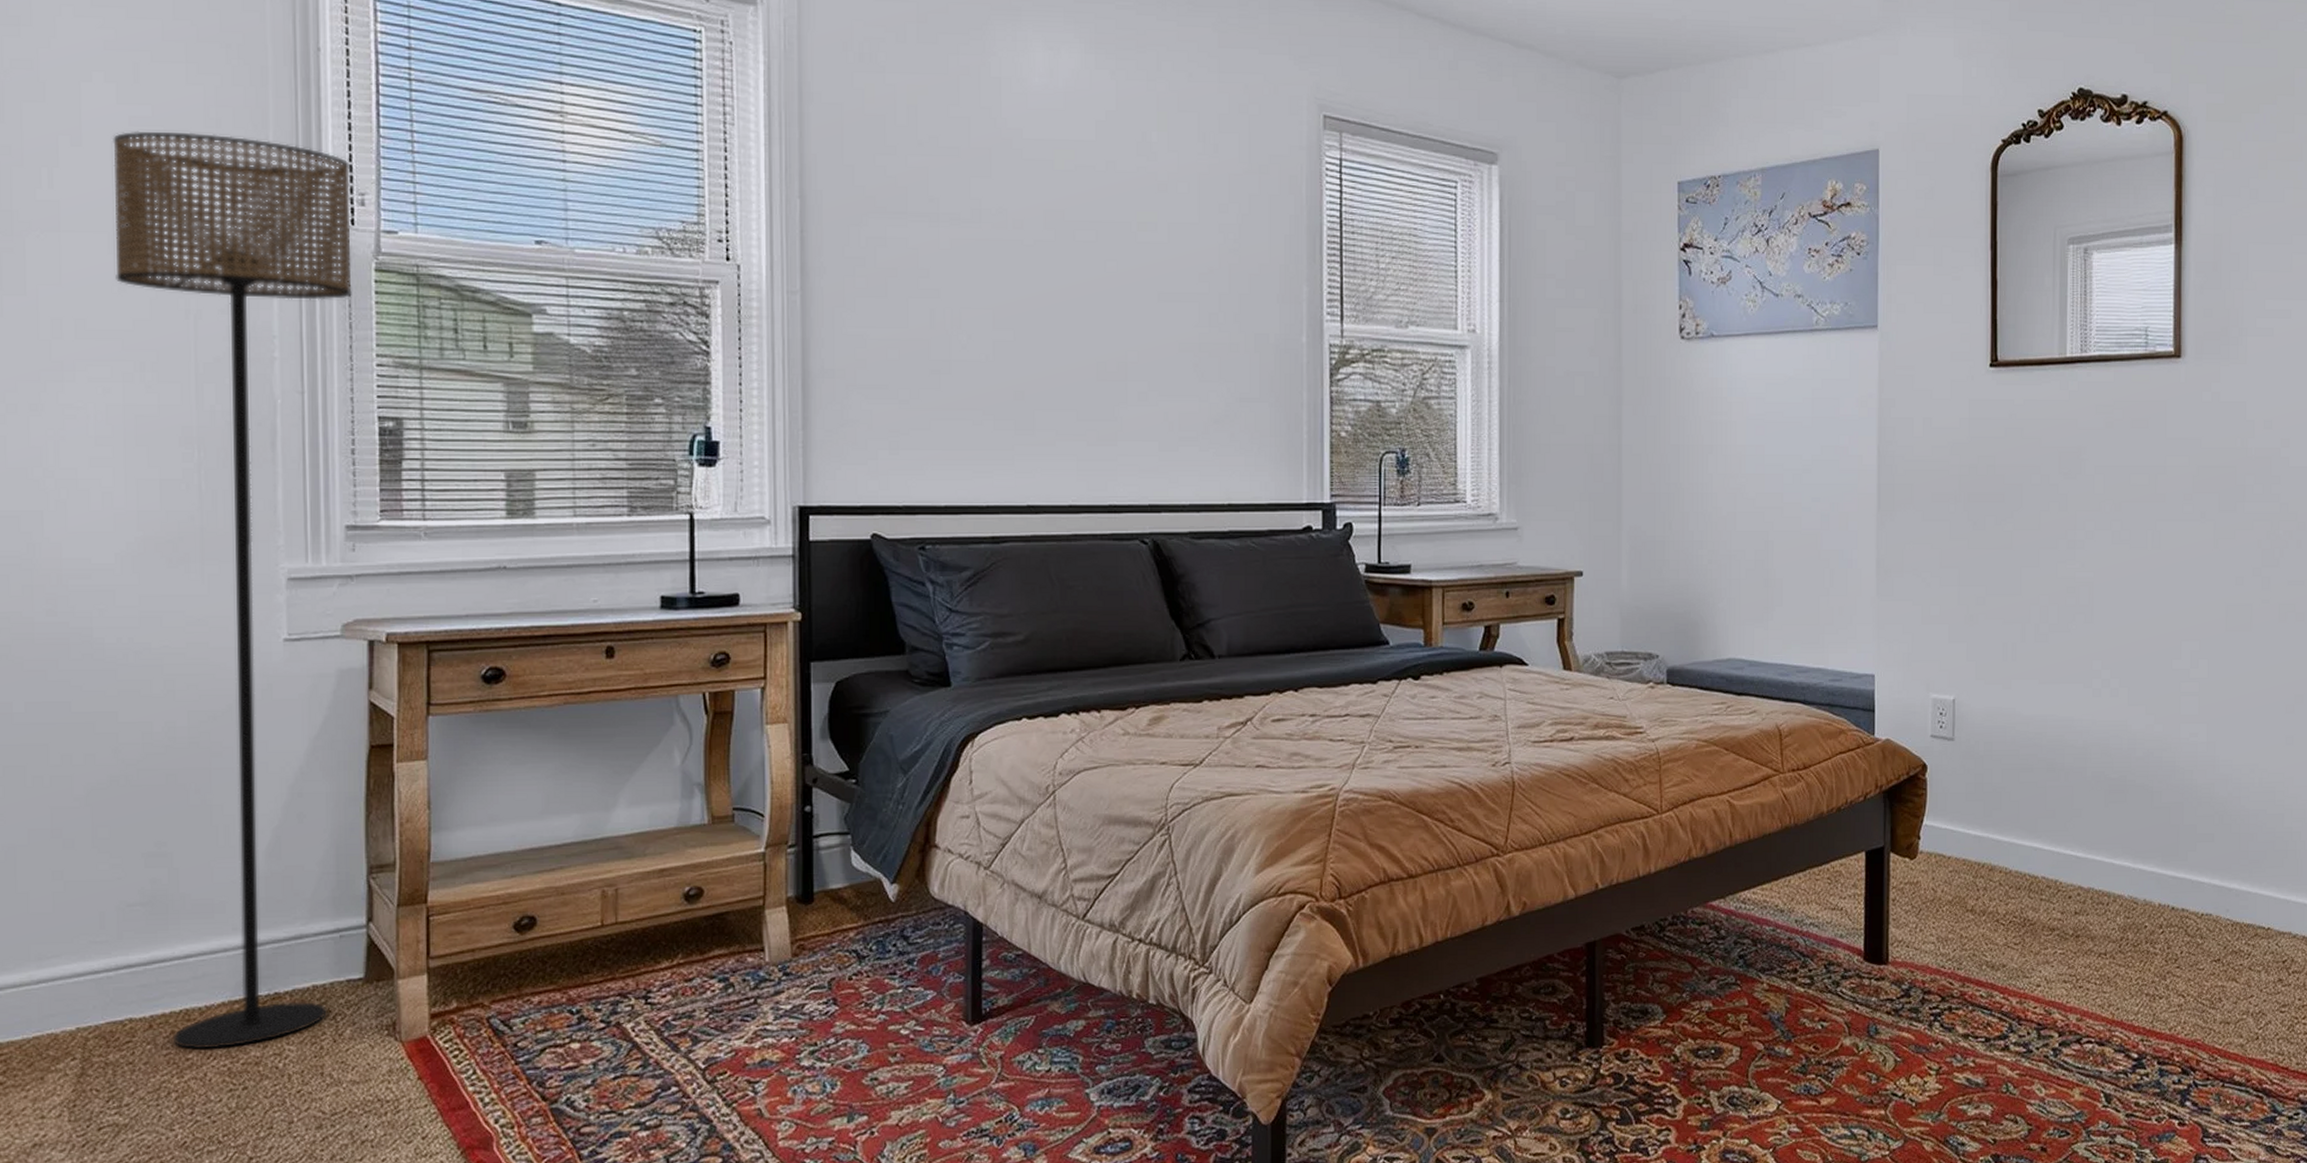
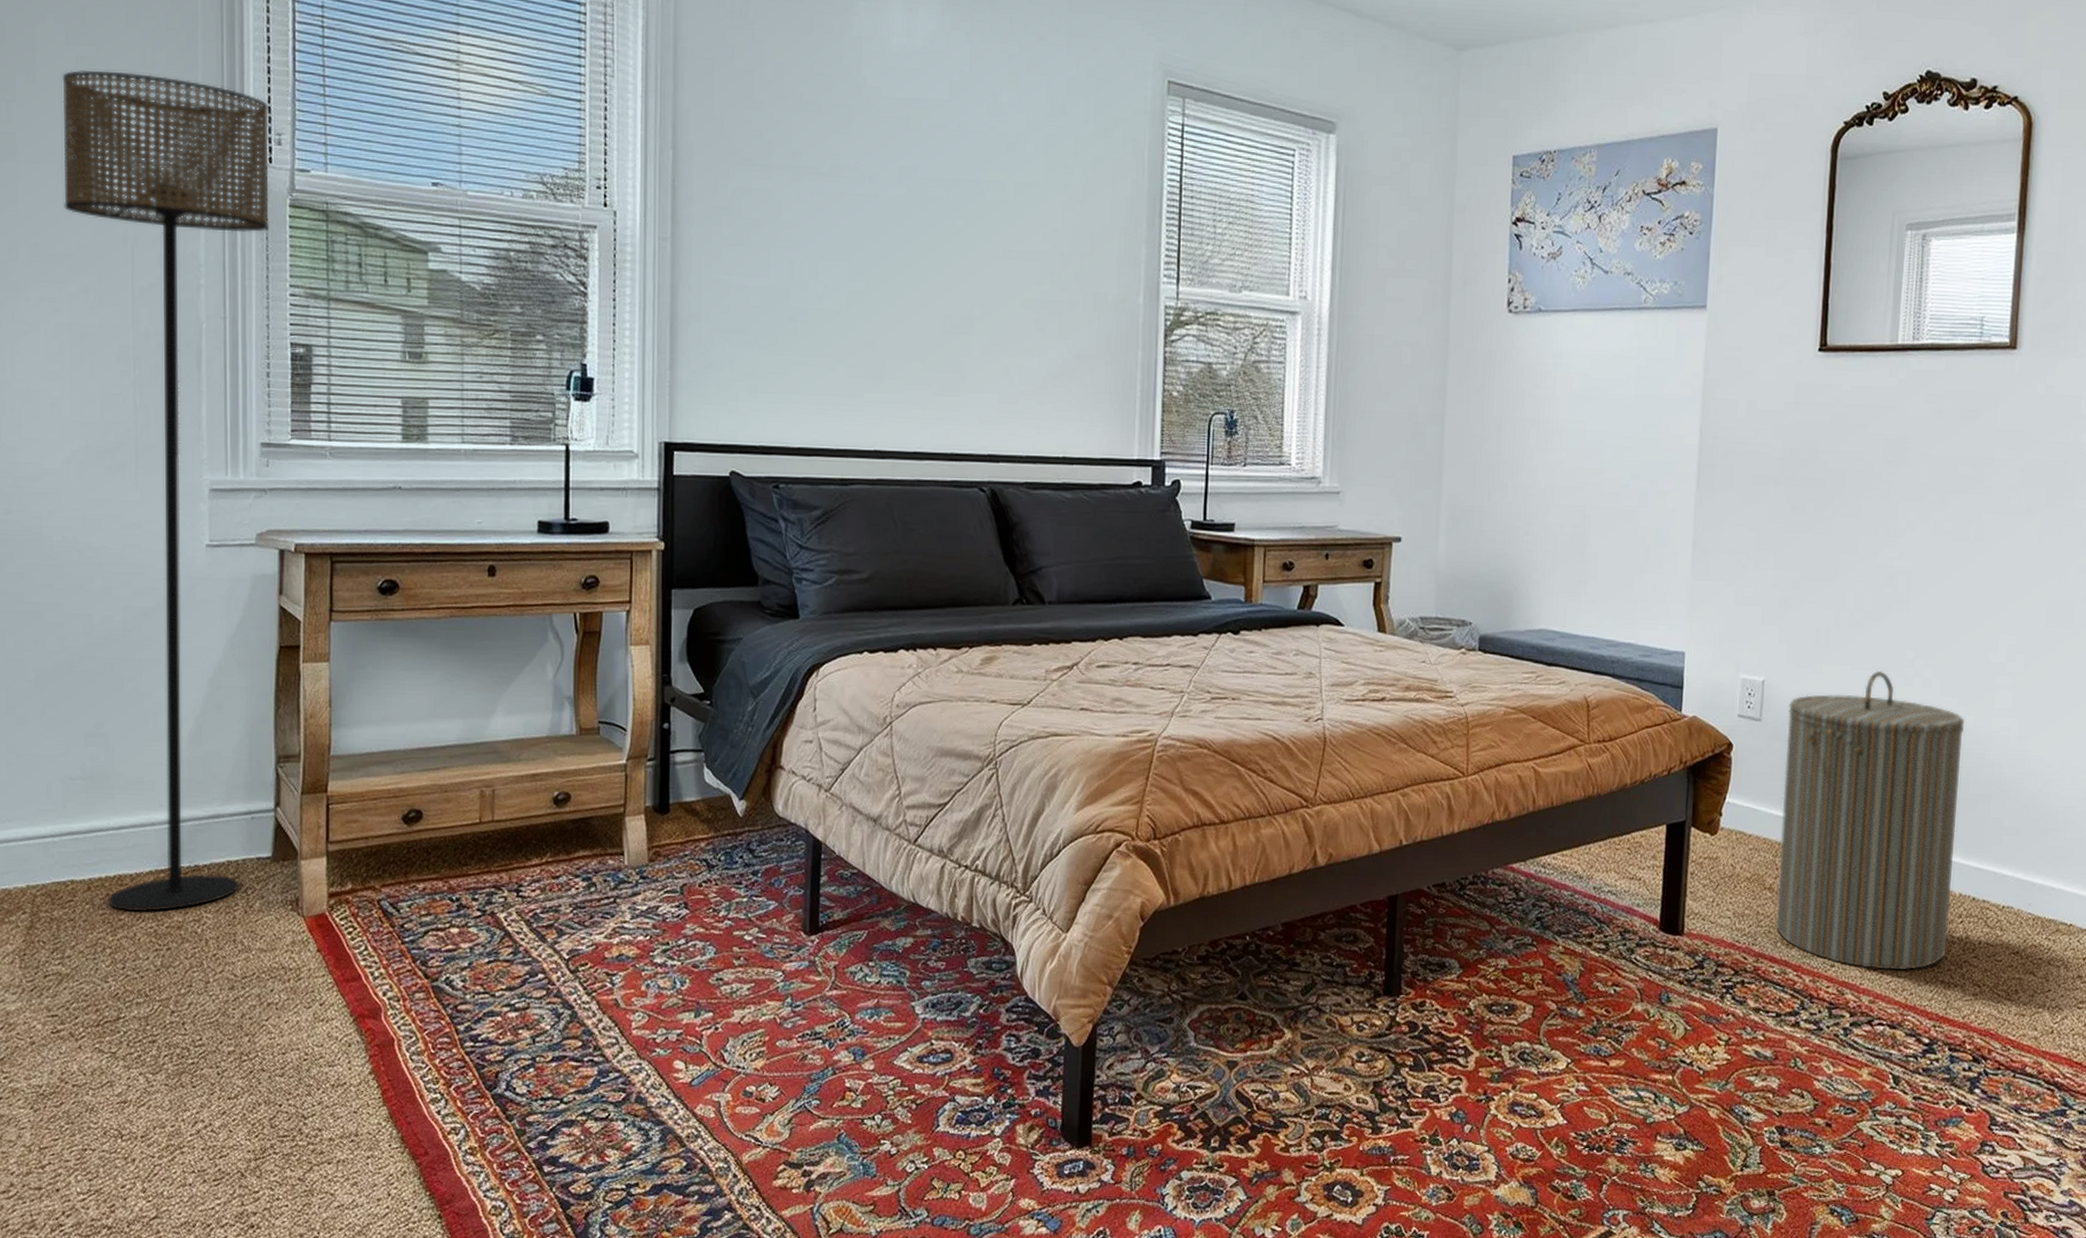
laundry hamper: none [1979,683,2154,986] -> present [1775,670,1965,970]

